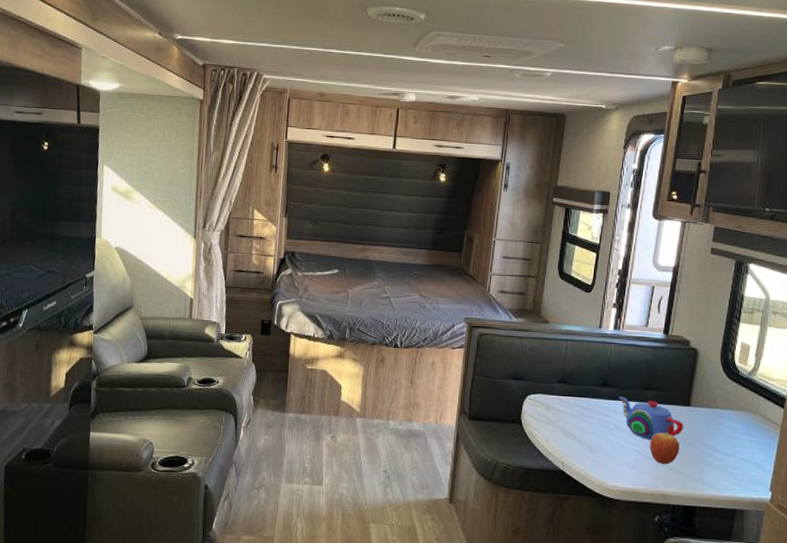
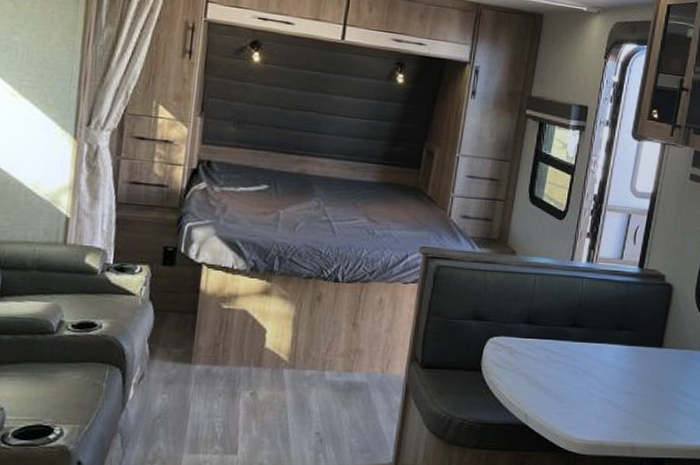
teapot: present [619,396,684,440] -> none [589,338,656,386]
fruit: present [650,432,680,465] -> none [620,377,651,413]

